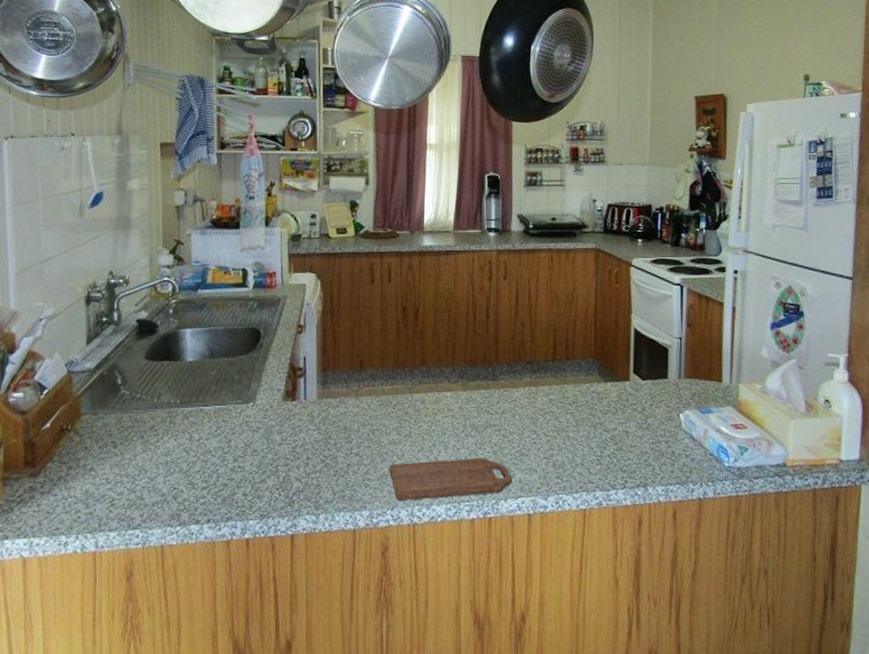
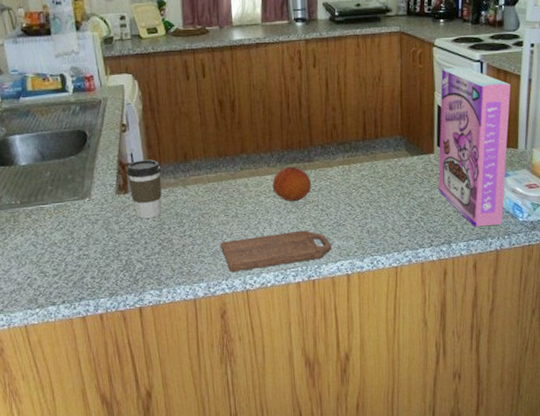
coffee cup: none [296,365,334,431] -> present [126,159,162,219]
fruit: none [451,383,494,423] -> present [272,166,311,201]
cereal box: none [634,289,714,470] -> present [438,67,511,227]

